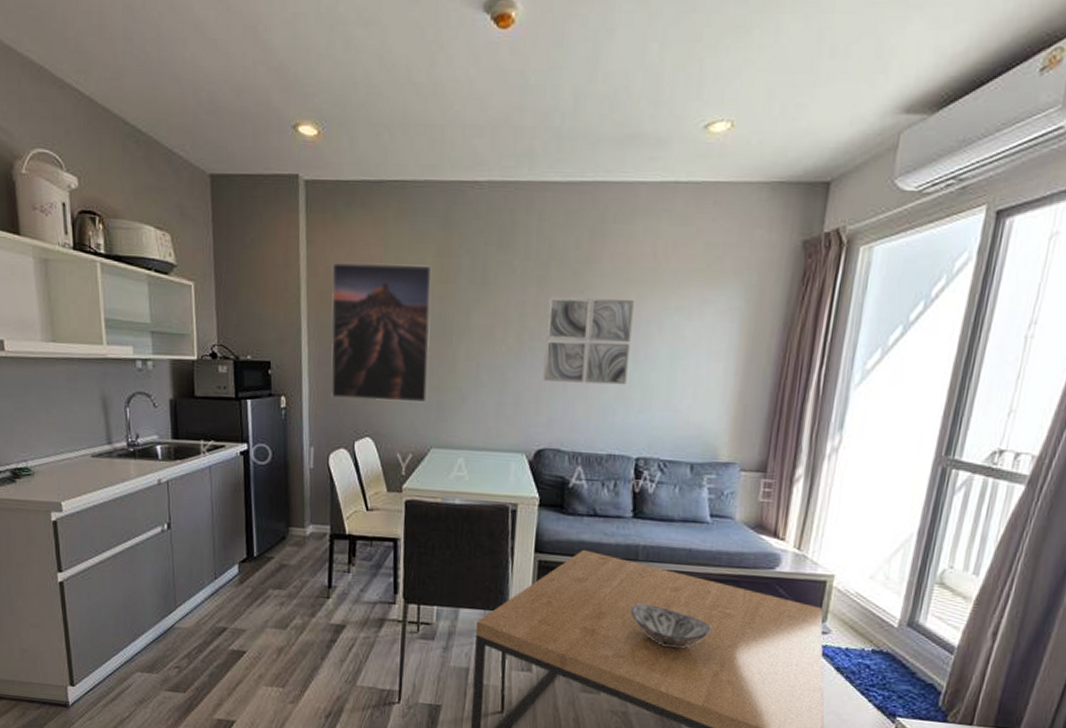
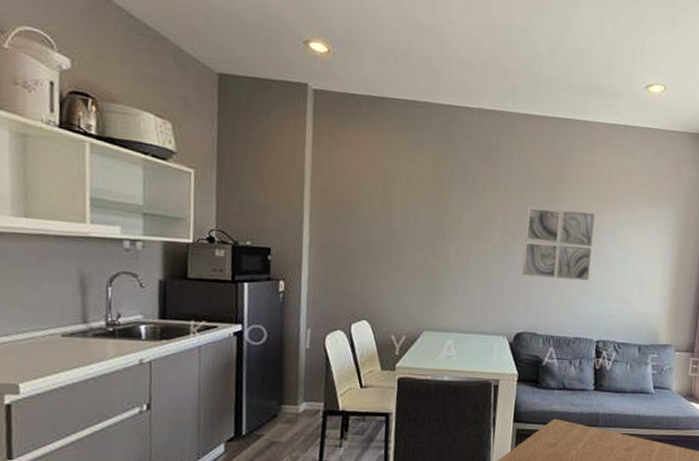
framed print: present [330,263,432,403] -> none [330,163,429,291]

